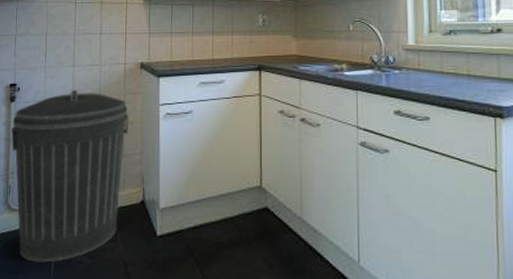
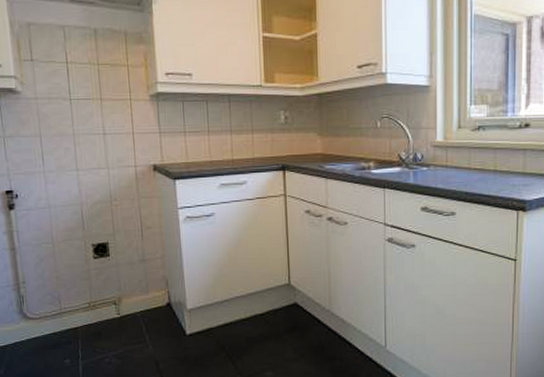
trash can: present [11,90,129,263] -> none [14,196,147,366]

